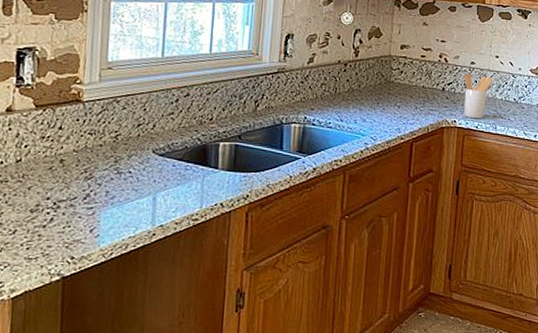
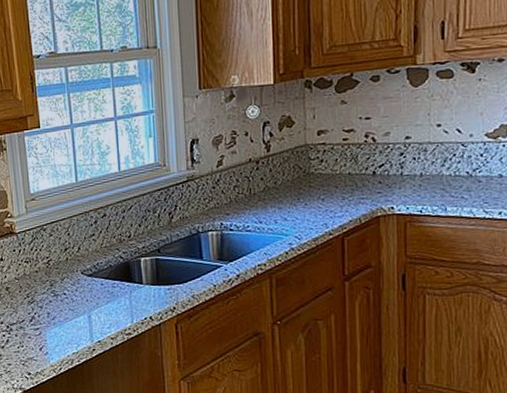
utensil holder: present [464,73,494,118] -> none [399,150,437,202]

